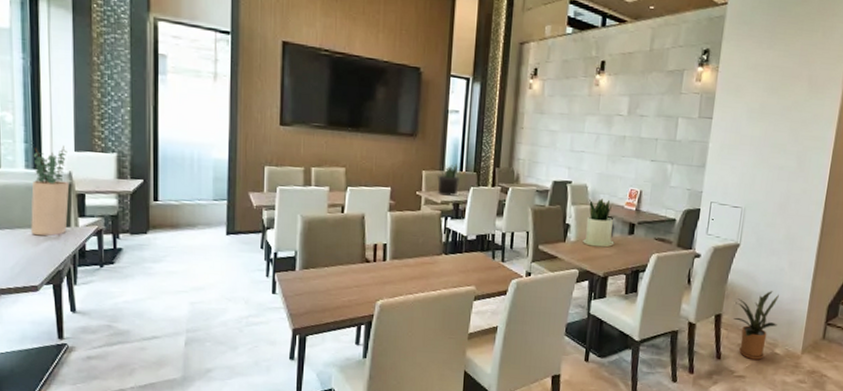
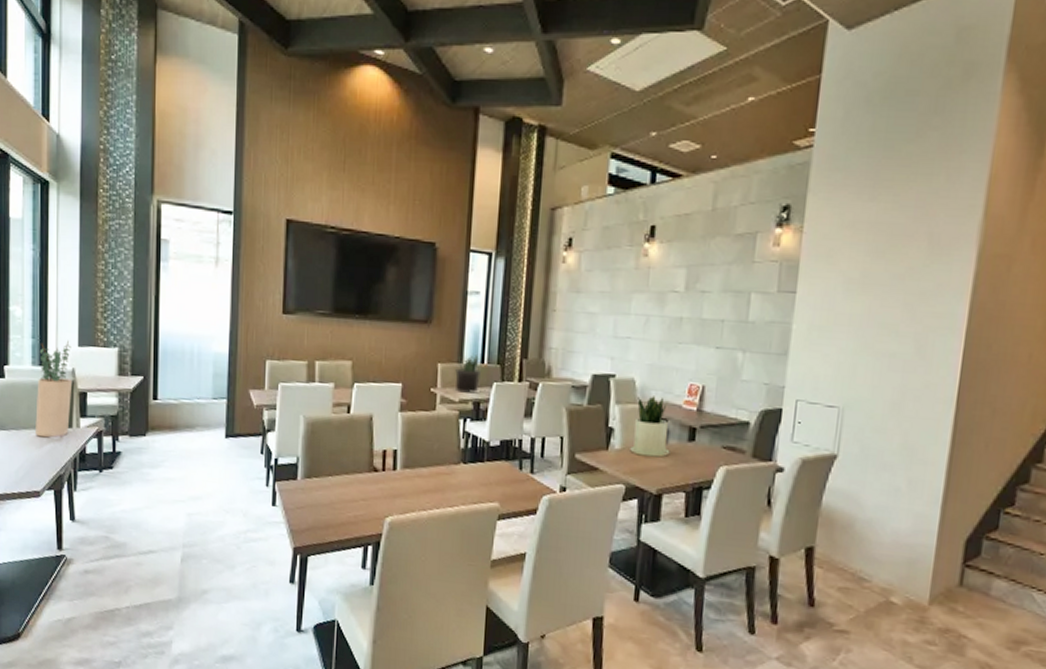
house plant: present [733,291,779,360] -> none [831,518,894,610]

